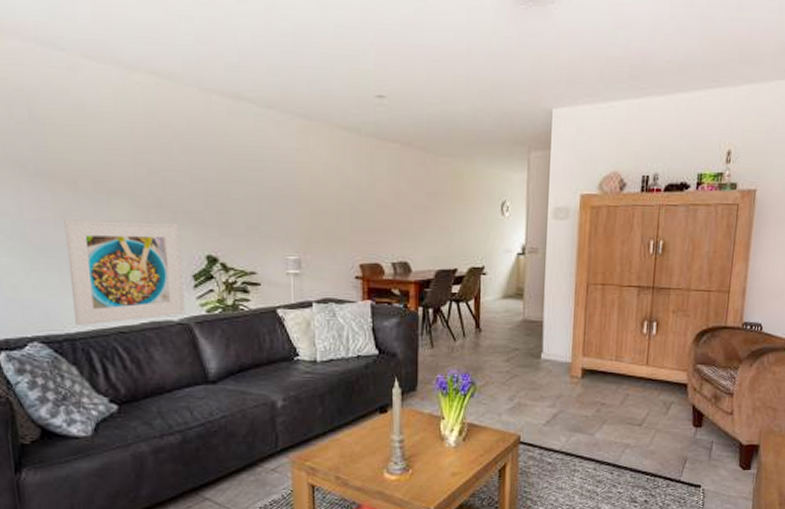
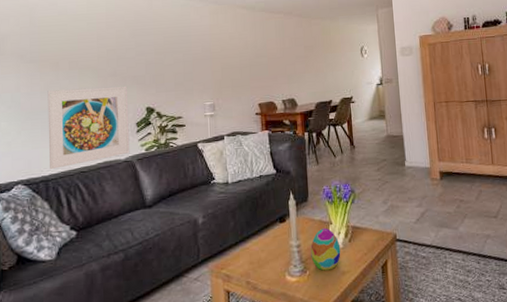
decorative egg: none [416,422,452,470] -> present [310,227,341,271]

